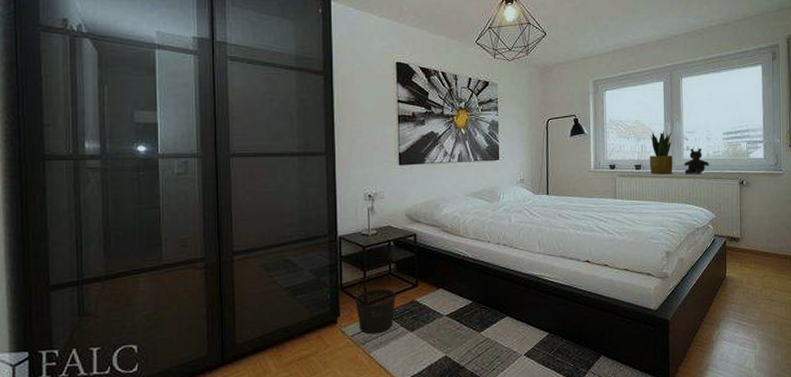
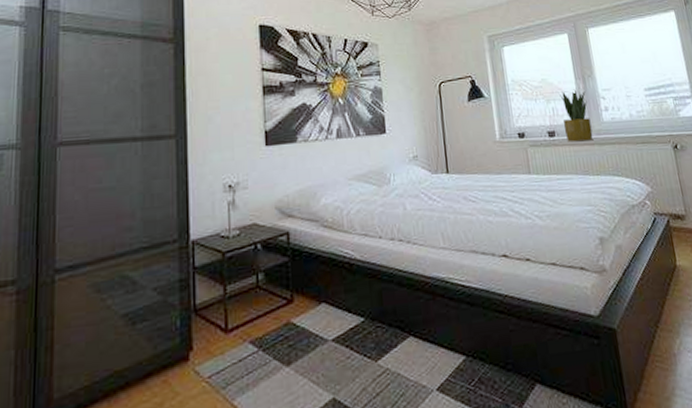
basket: present [354,288,397,335] -> none [211,307,267,374]
teddy bear: present [684,149,710,175] -> none [605,108,635,140]

